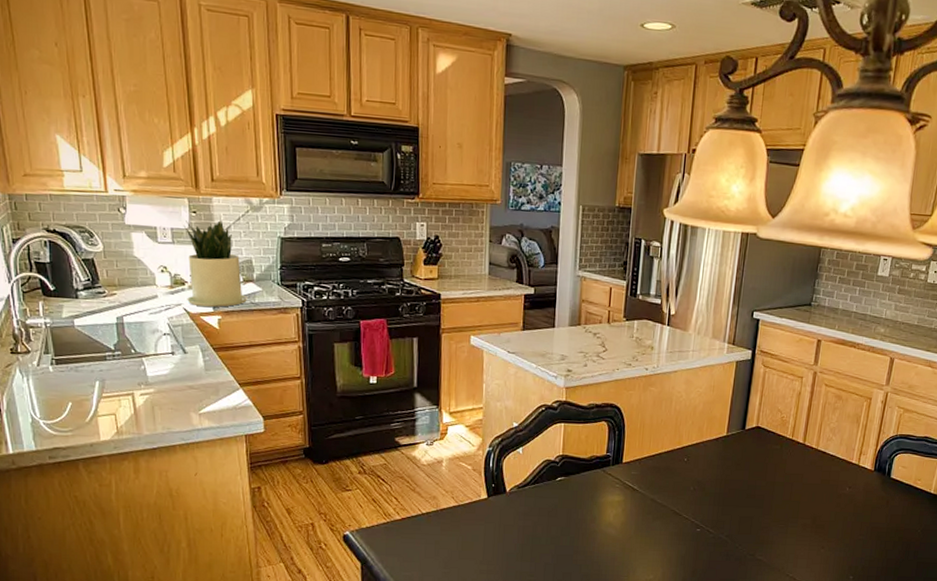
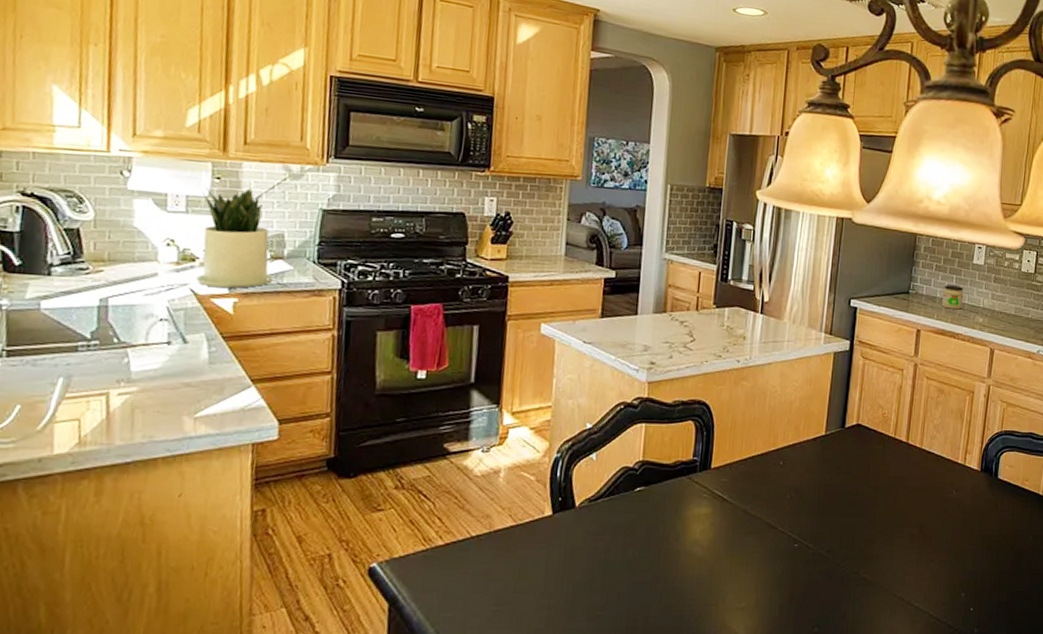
jar: none [843,296,867,321] -> present [941,285,964,310]

